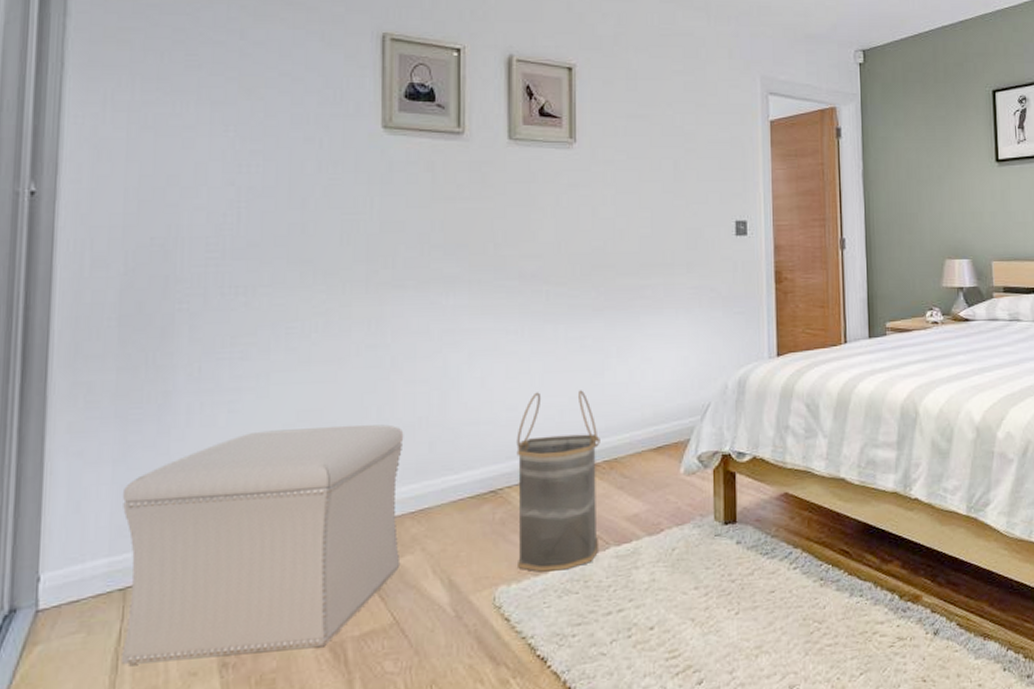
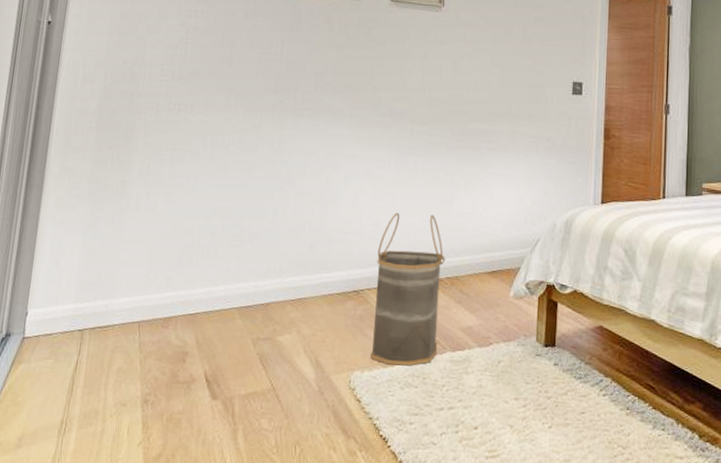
ottoman: present [120,424,404,667] -> none [75,219,292,400]

